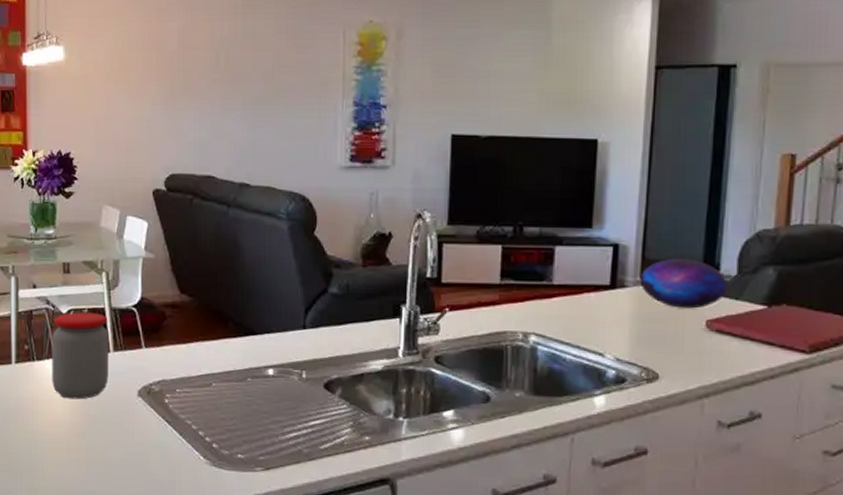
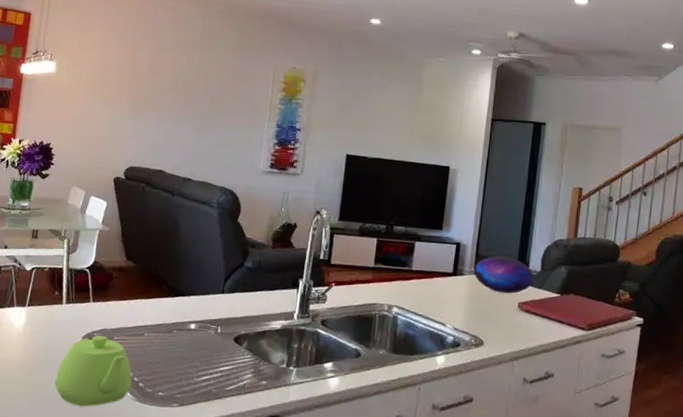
jar: present [52,312,110,400] -> none [10,270,64,342]
teapot: none [113,387,203,475] -> present [55,335,132,407]

